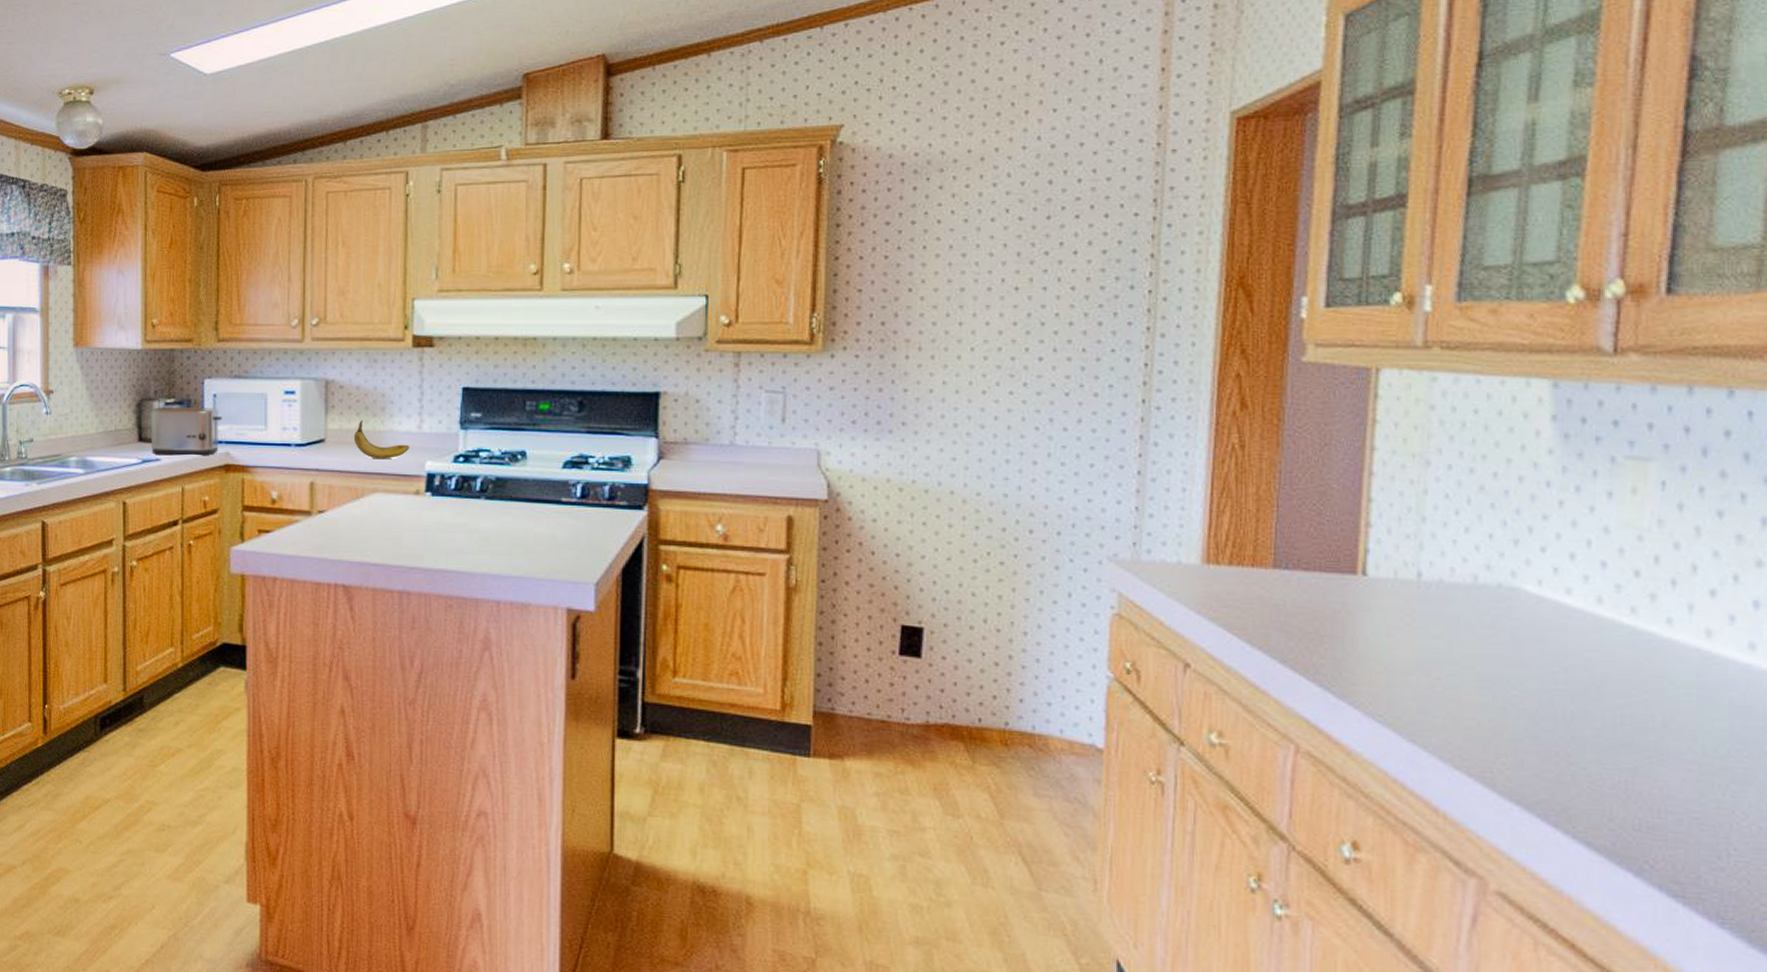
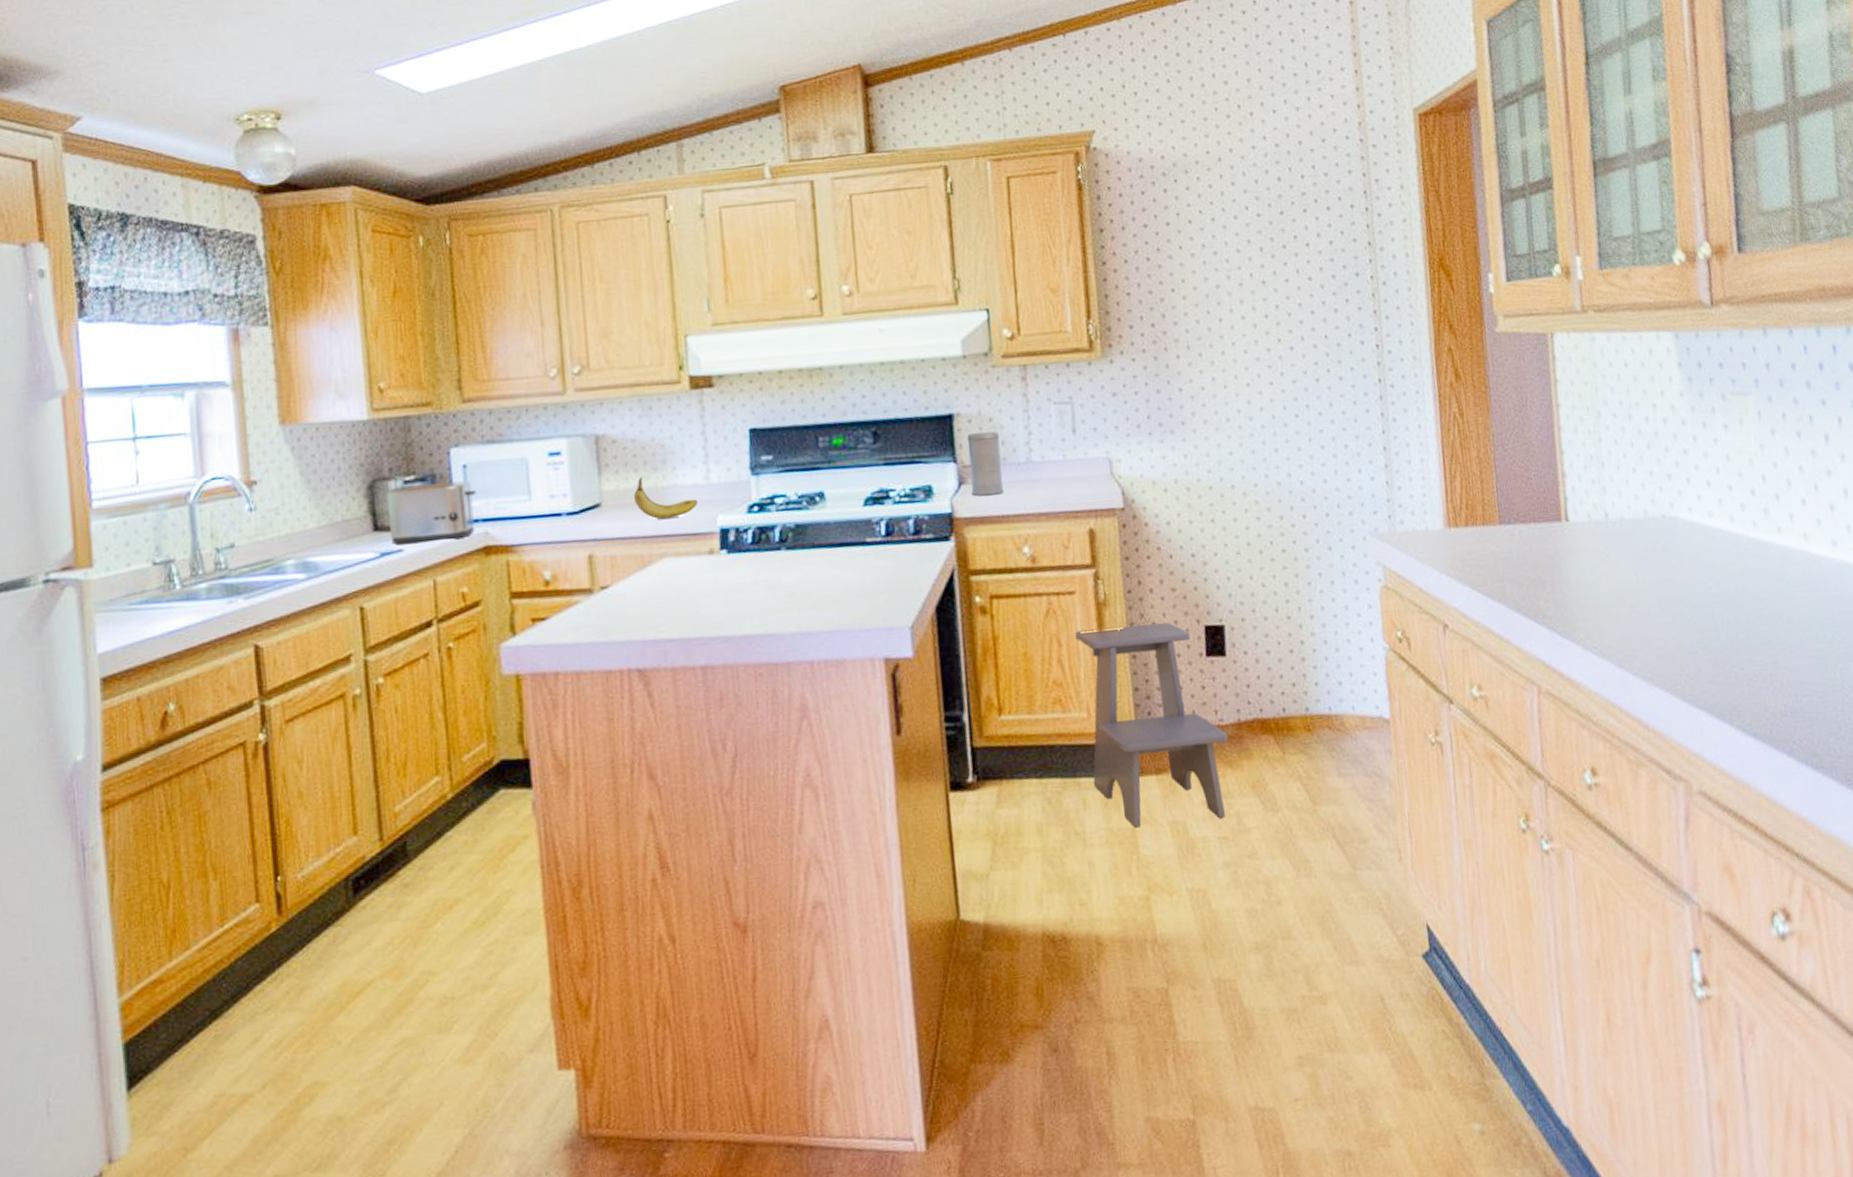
canister: none [670,411,705,474] -> present [967,431,1005,497]
step stool: none [760,611,913,813] -> present [1075,622,1229,828]

